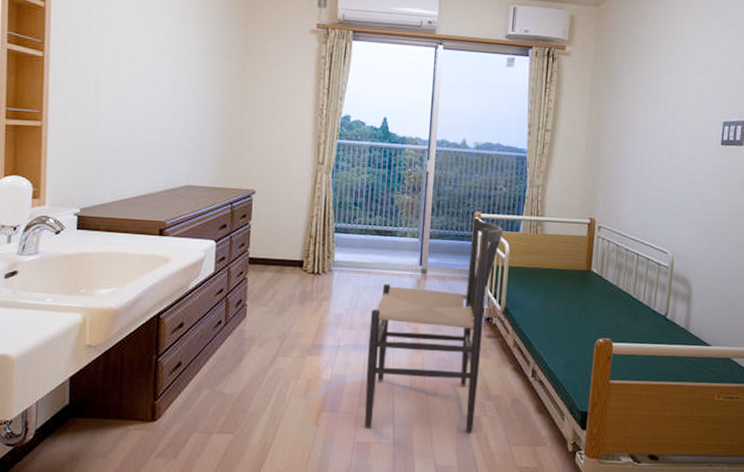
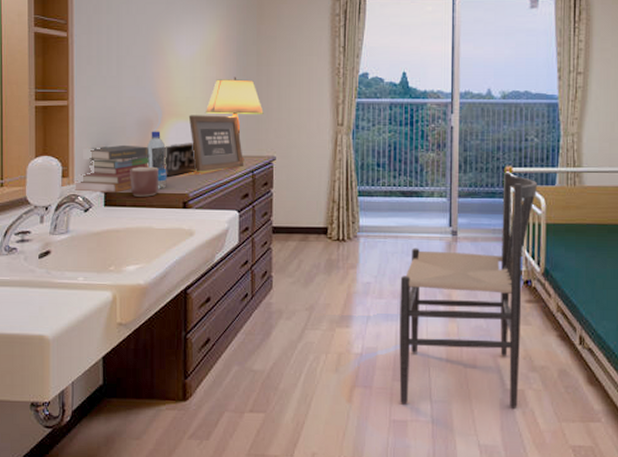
books: none [45,169,125,218] -> present [73,144,148,194]
mug: none [105,192,135,223] -> present [130,166,158,197]
bottle: none [123,157,144,216] -> present [146,131,167,189]
alarm clock: none [142,171,175,204] -> present [165,143,197,177]
picture frame: none [168,144,223,201] -> present [188,115,243,172]
table lamp: none [185,110,245,193] -> present [205,77,264,161]

